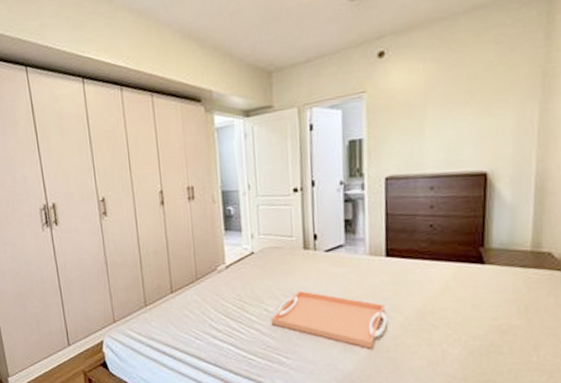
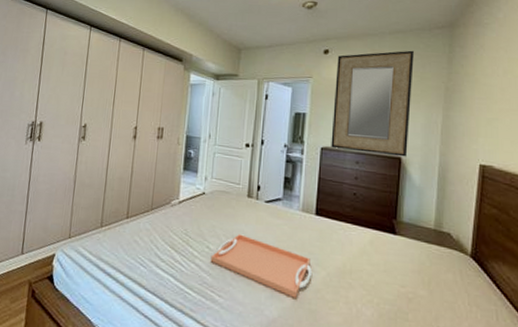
home mirror: none [396,30,499,176] -> present [331,50,414,157]

